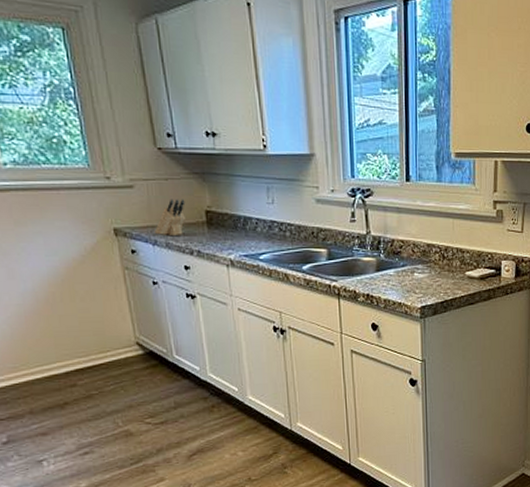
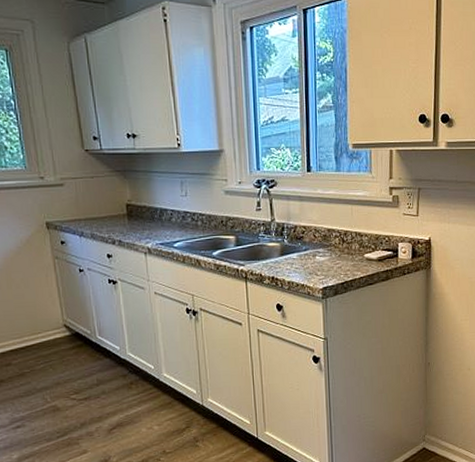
knife block: present [155,199,187,235] -> none [82,194,109,227]

